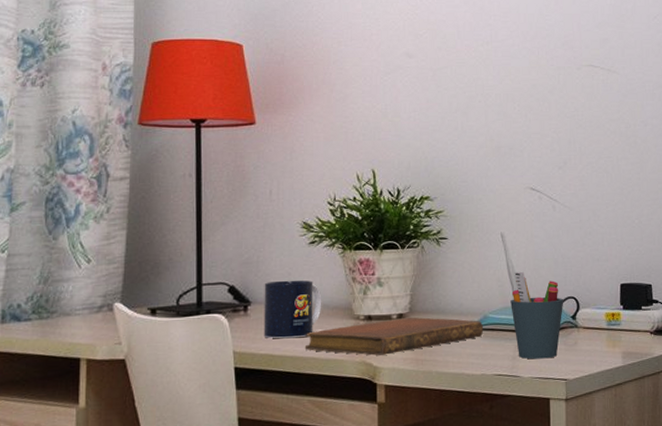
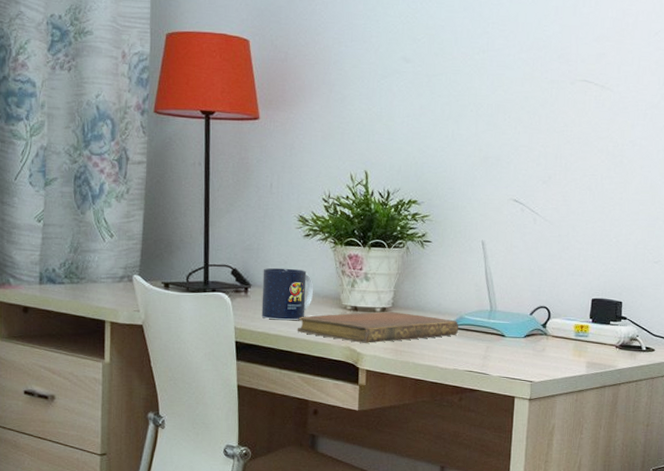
pen holder: present [510,271,564,359] -> none [485,278,536,361]

